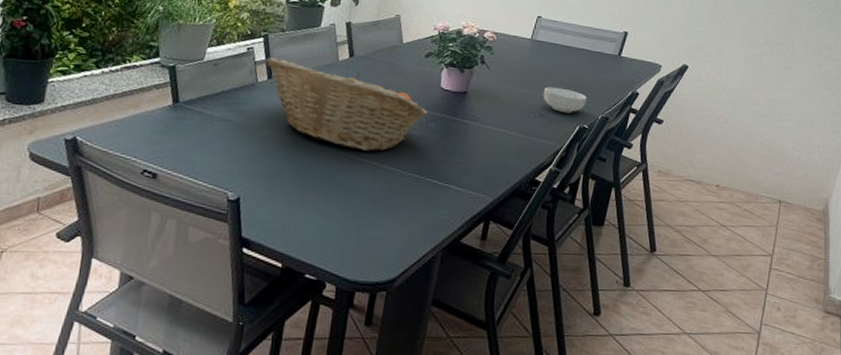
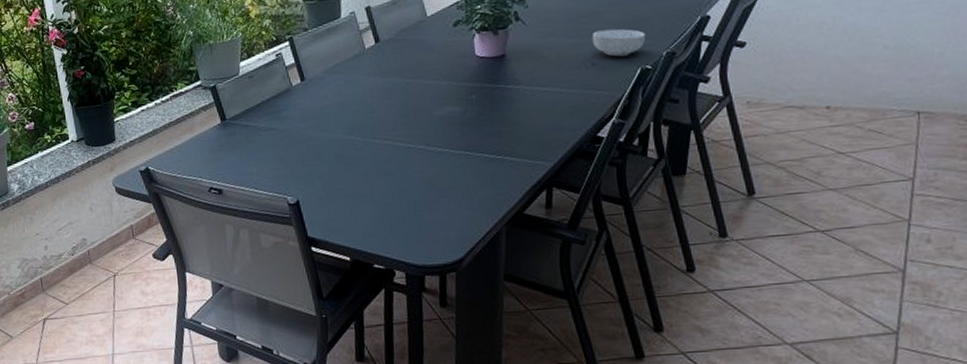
fruit basket: present [266,57,428,152] -> none [296,56,466,136]

